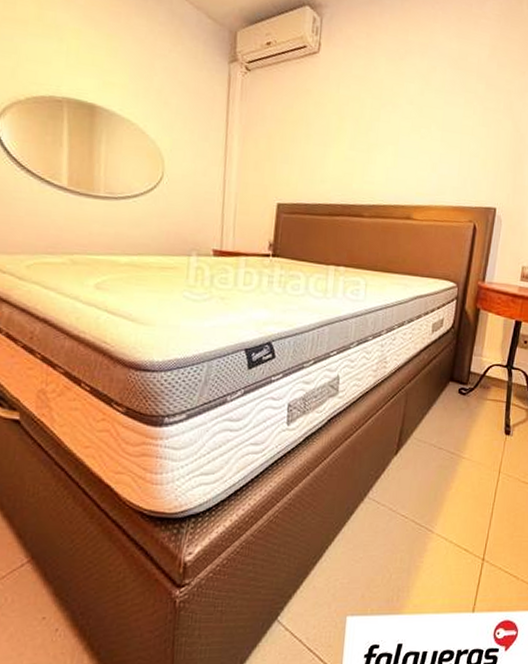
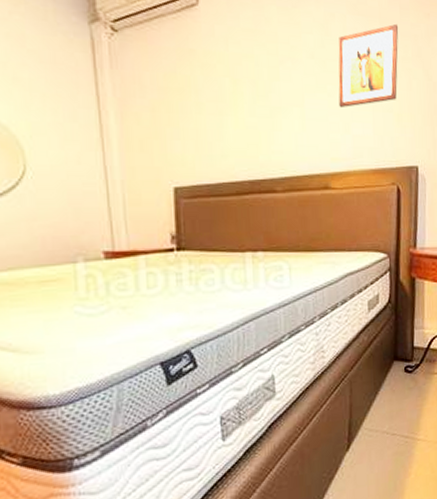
wall art: none [430,78,494,150] -> present [338,23,399,109]

